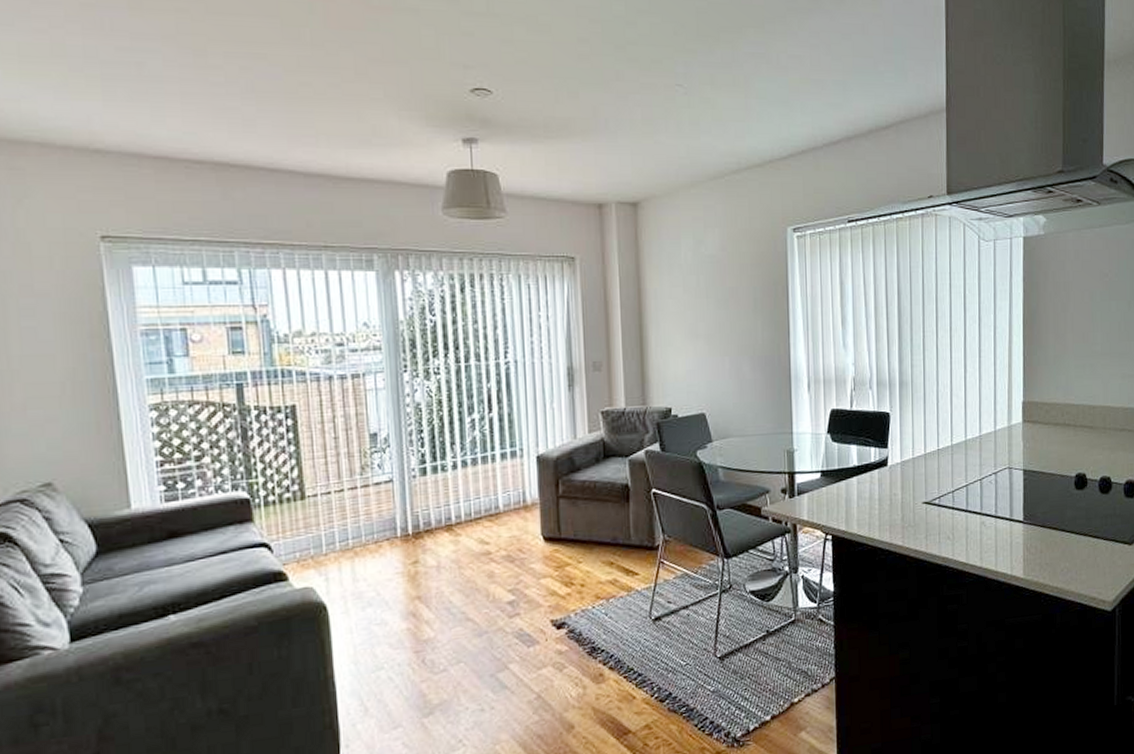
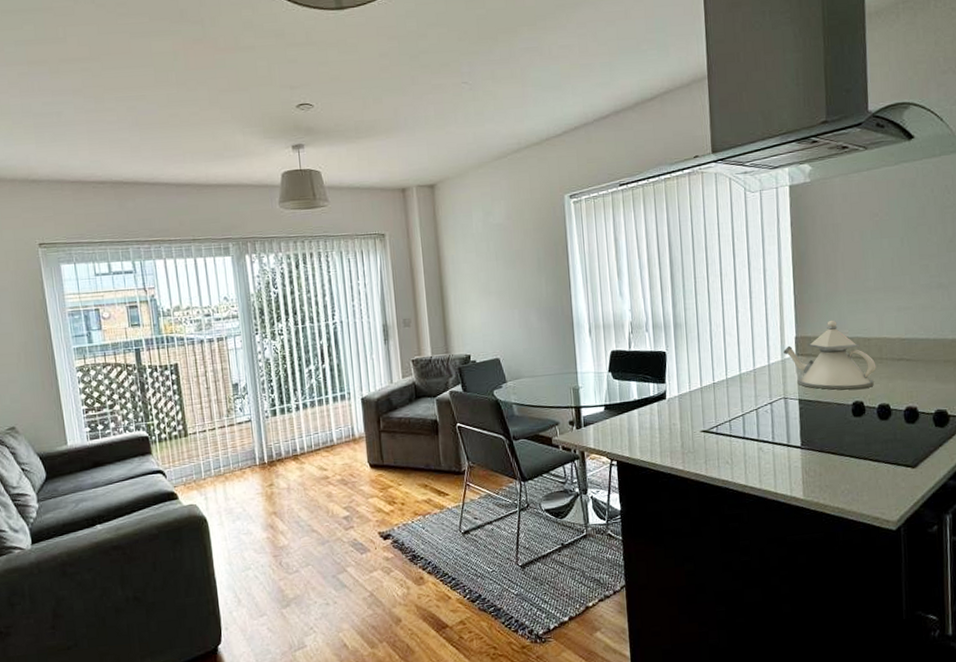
teapot: none [1010,385,1100,461] -> present [783,320,877,390]

